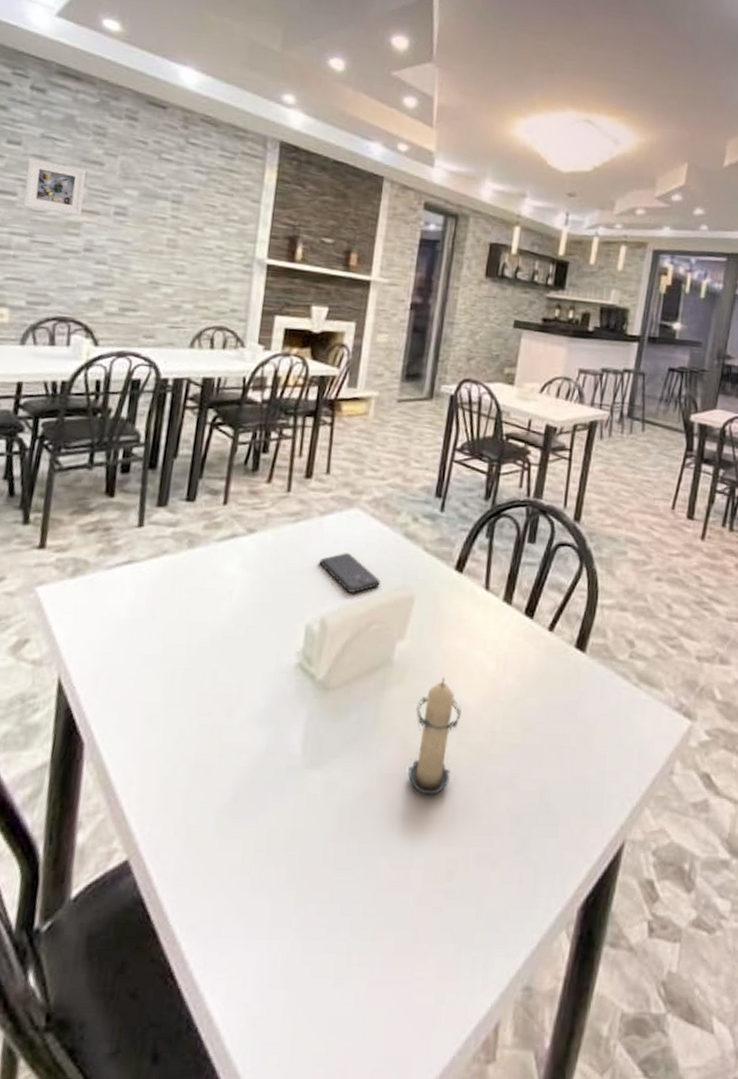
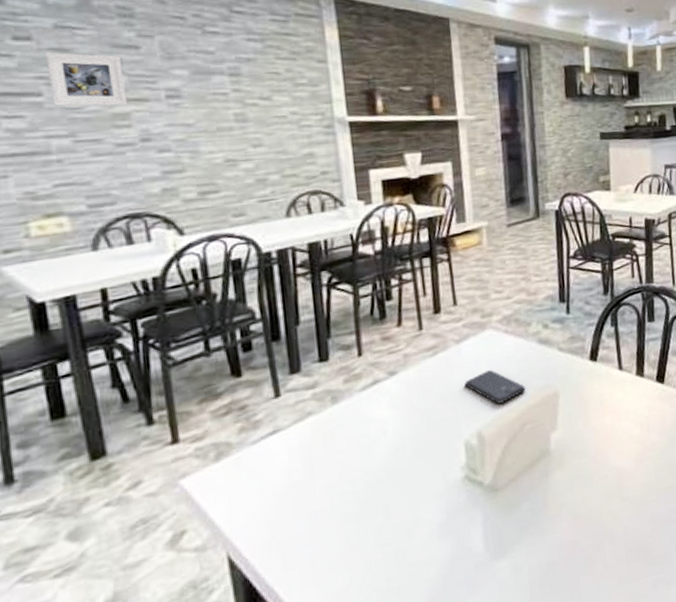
candle: present [408,678,461,795] -> none [579,451,620,550]

